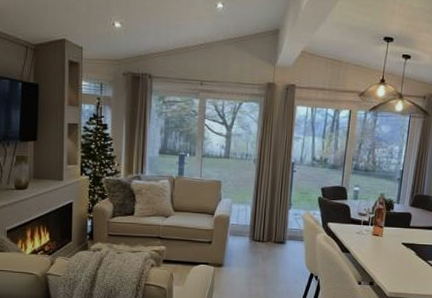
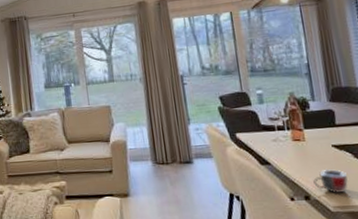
mug: none [380,261,407,283] -> present [313,168,349,194]

